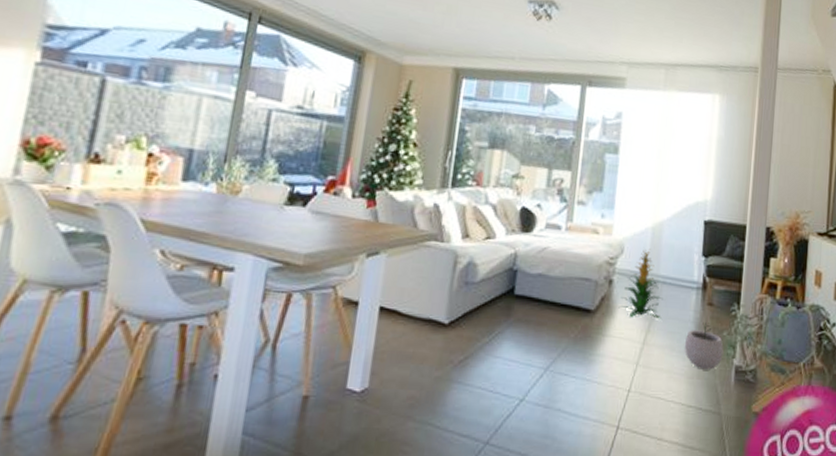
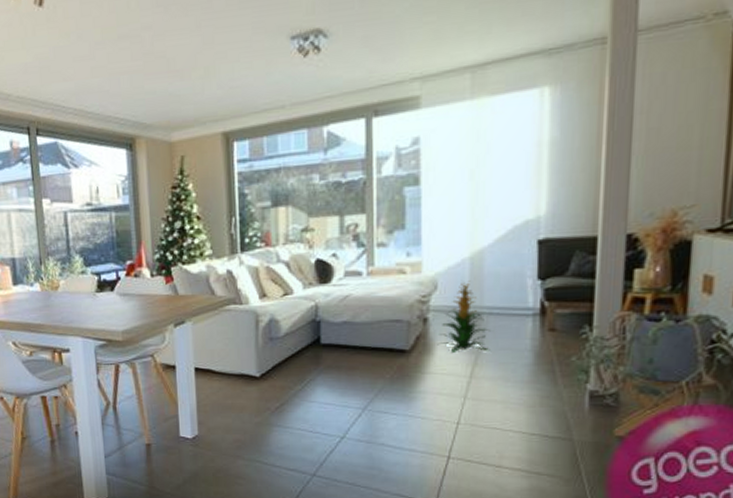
plant pot: present [684,322,724,370] -> none [521,349,573,398]

